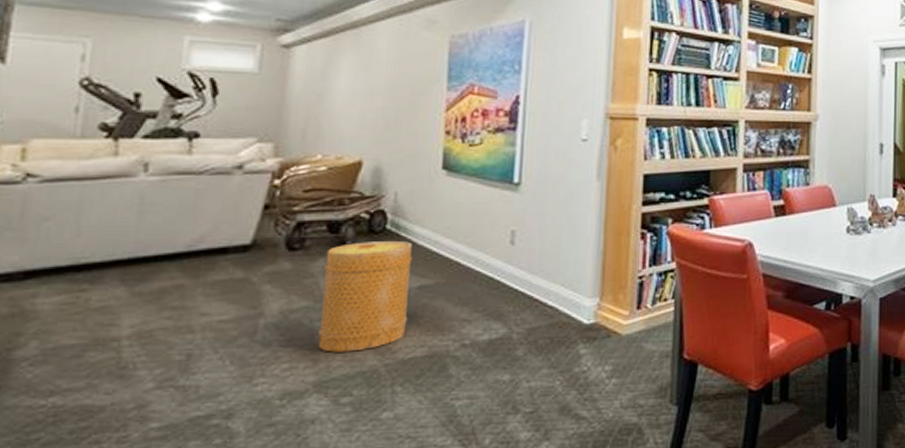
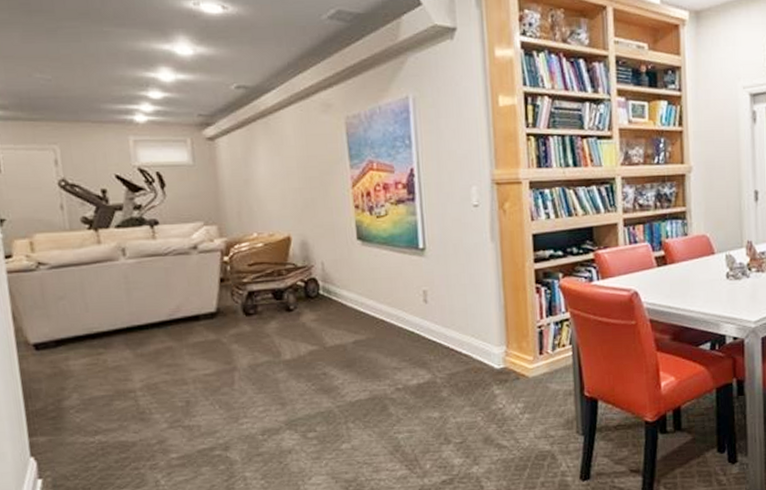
basket: present [318,241,413,352] -> none [275,304,350,397]

